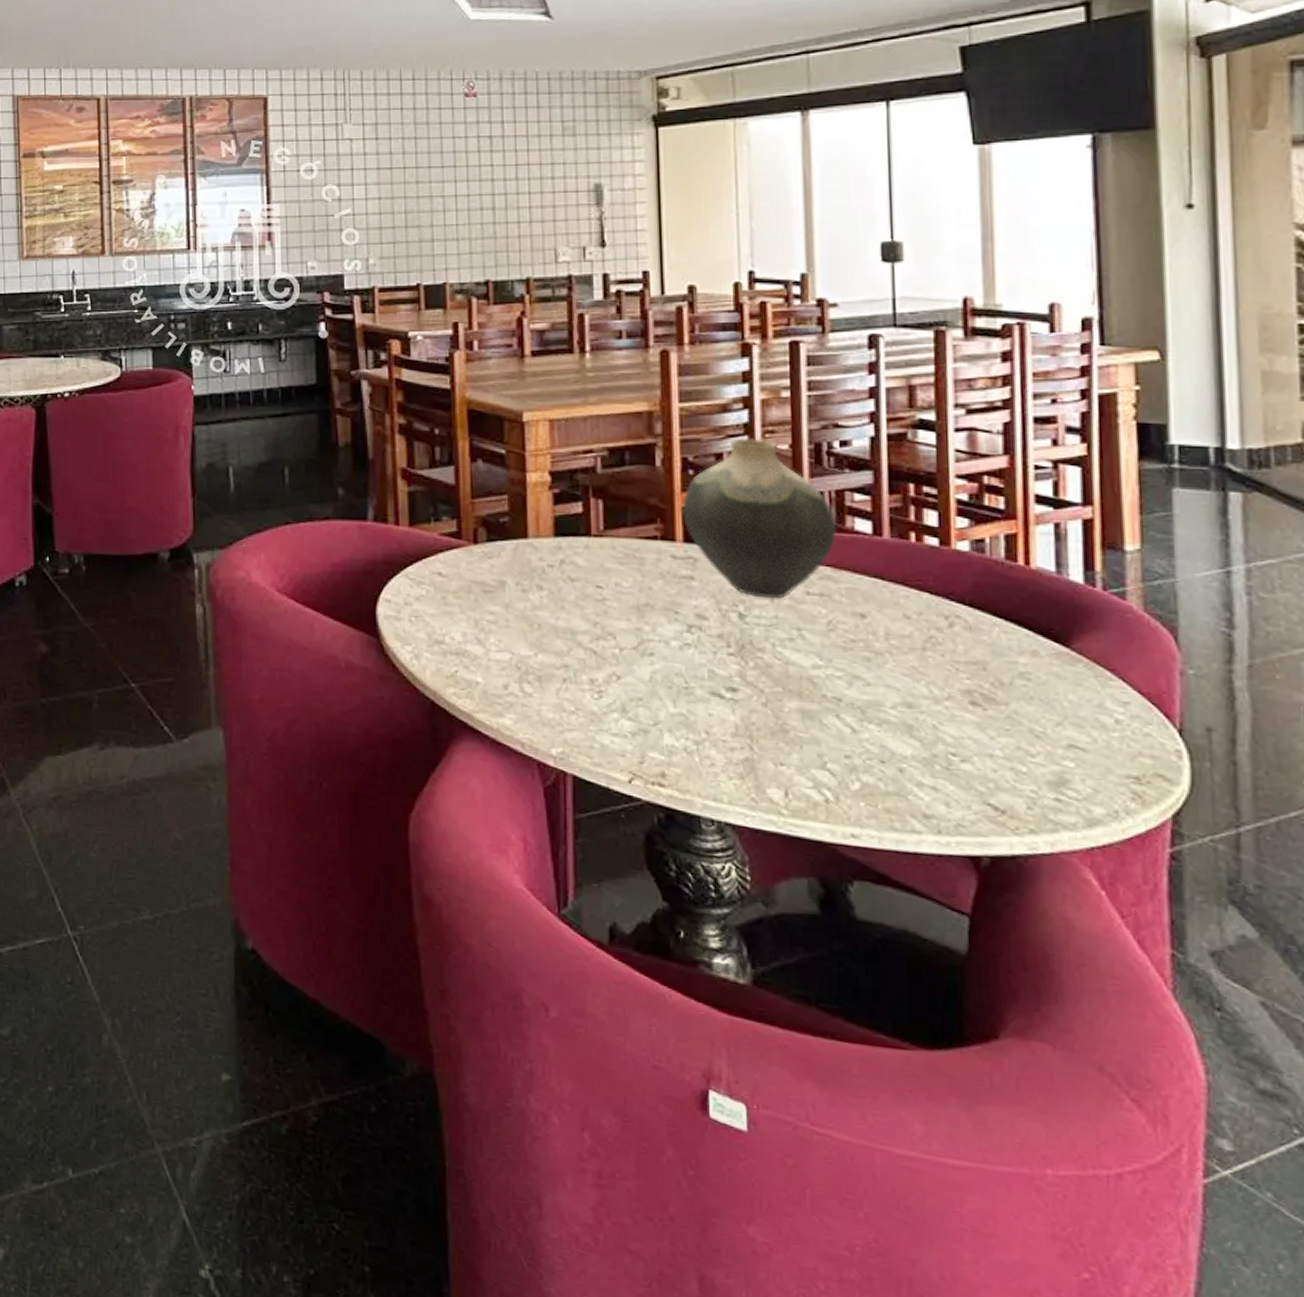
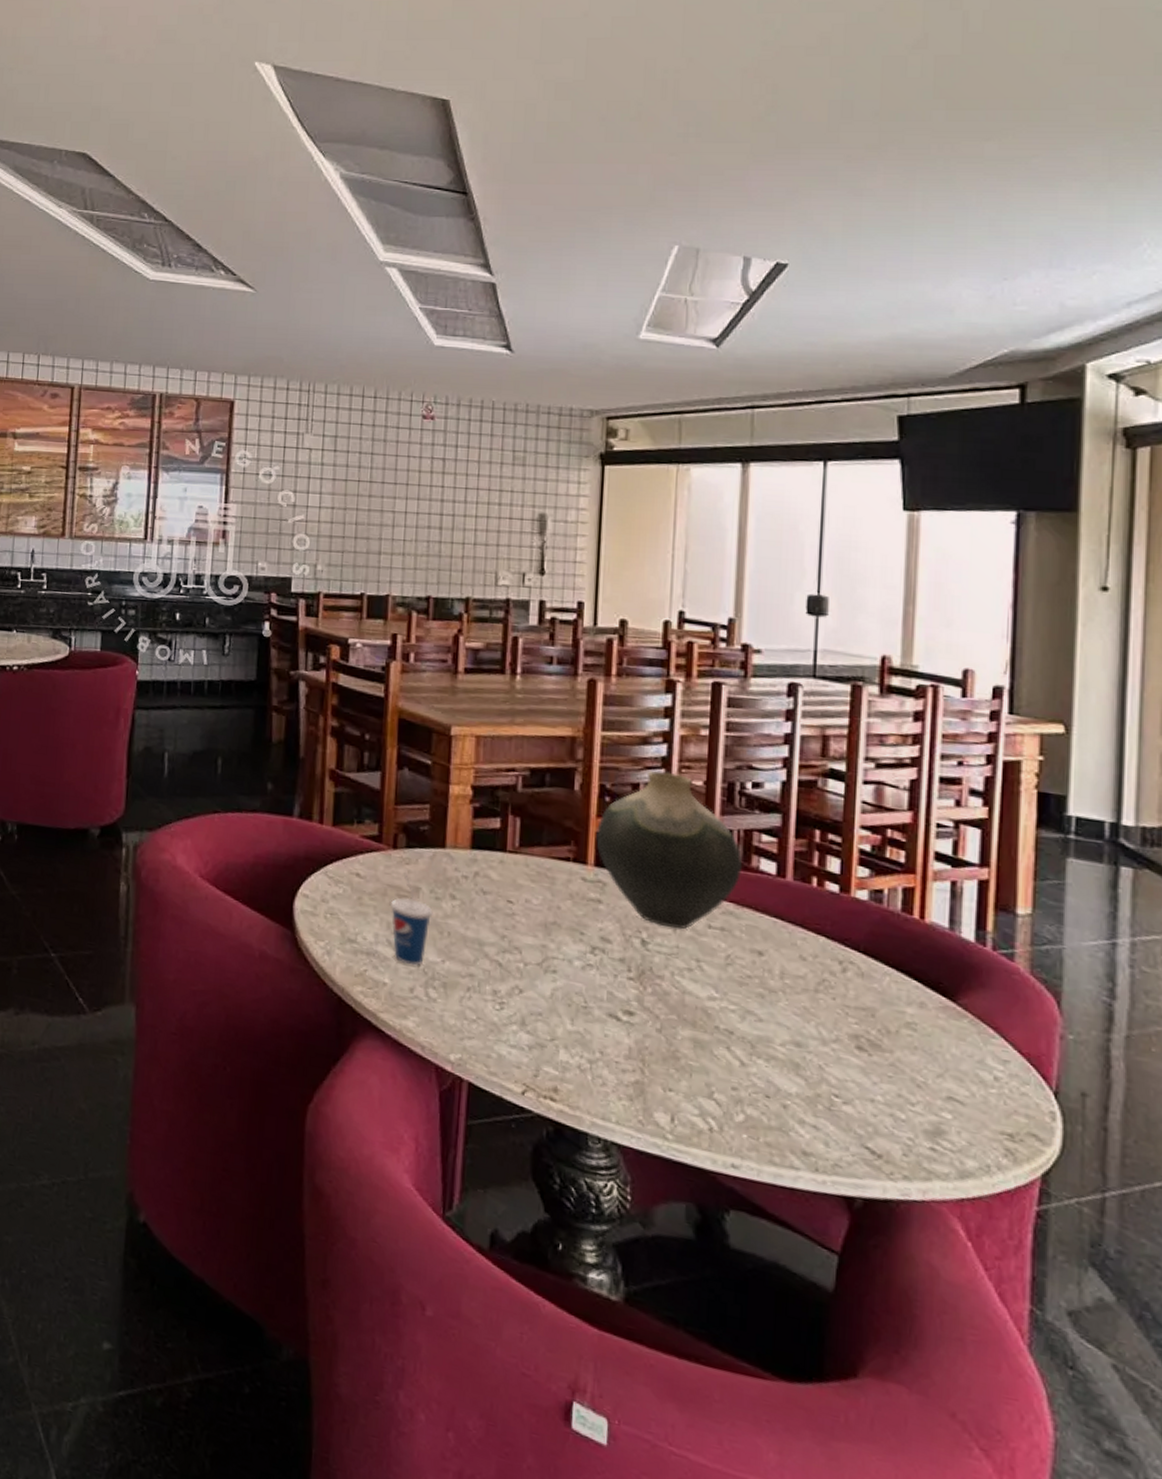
cup: none [475,567,521,662] -> present [390,873,433,966]

